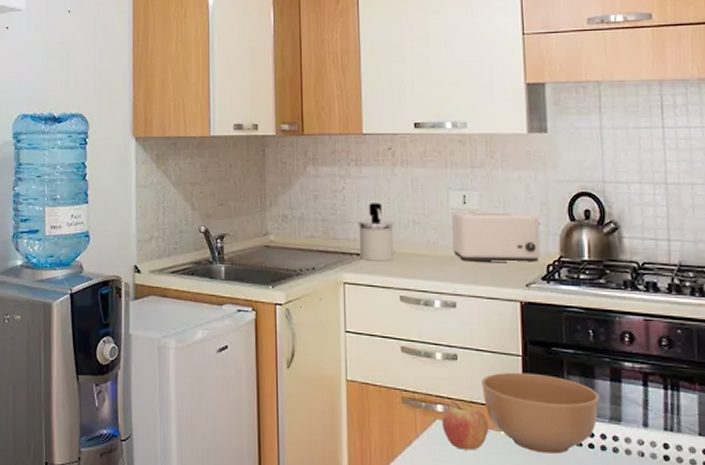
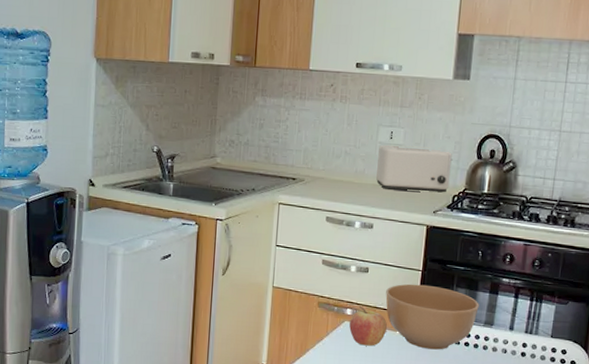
soap dispenser: present [358,203,394,261] -> none [296,133,329,186]

